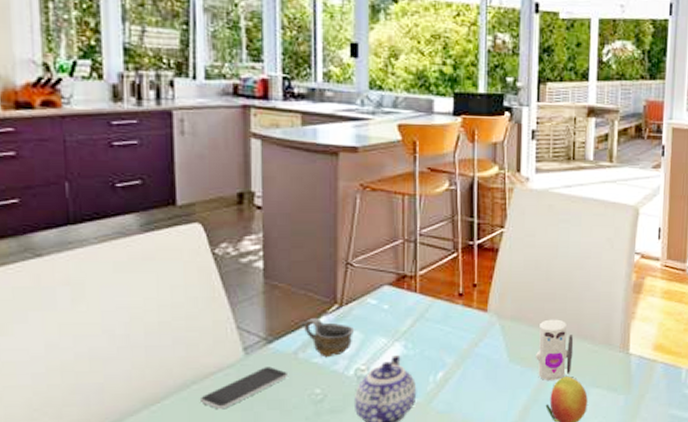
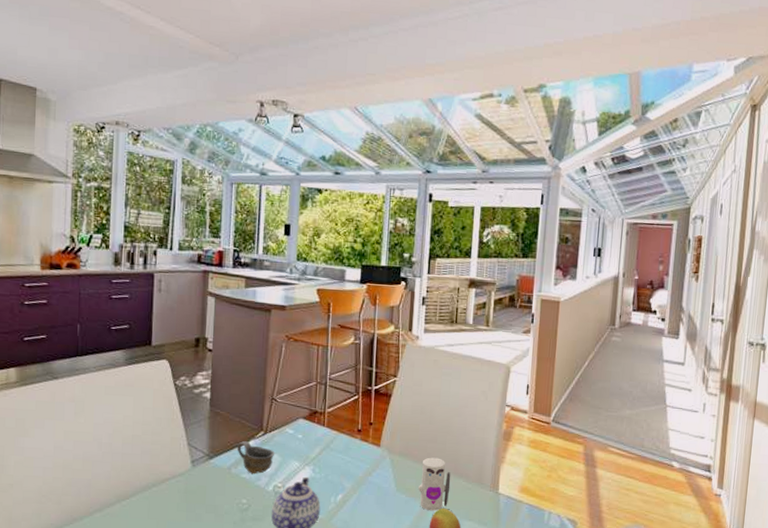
smartphone: present [199,367,289,410] -> none [157,477,223,509]

